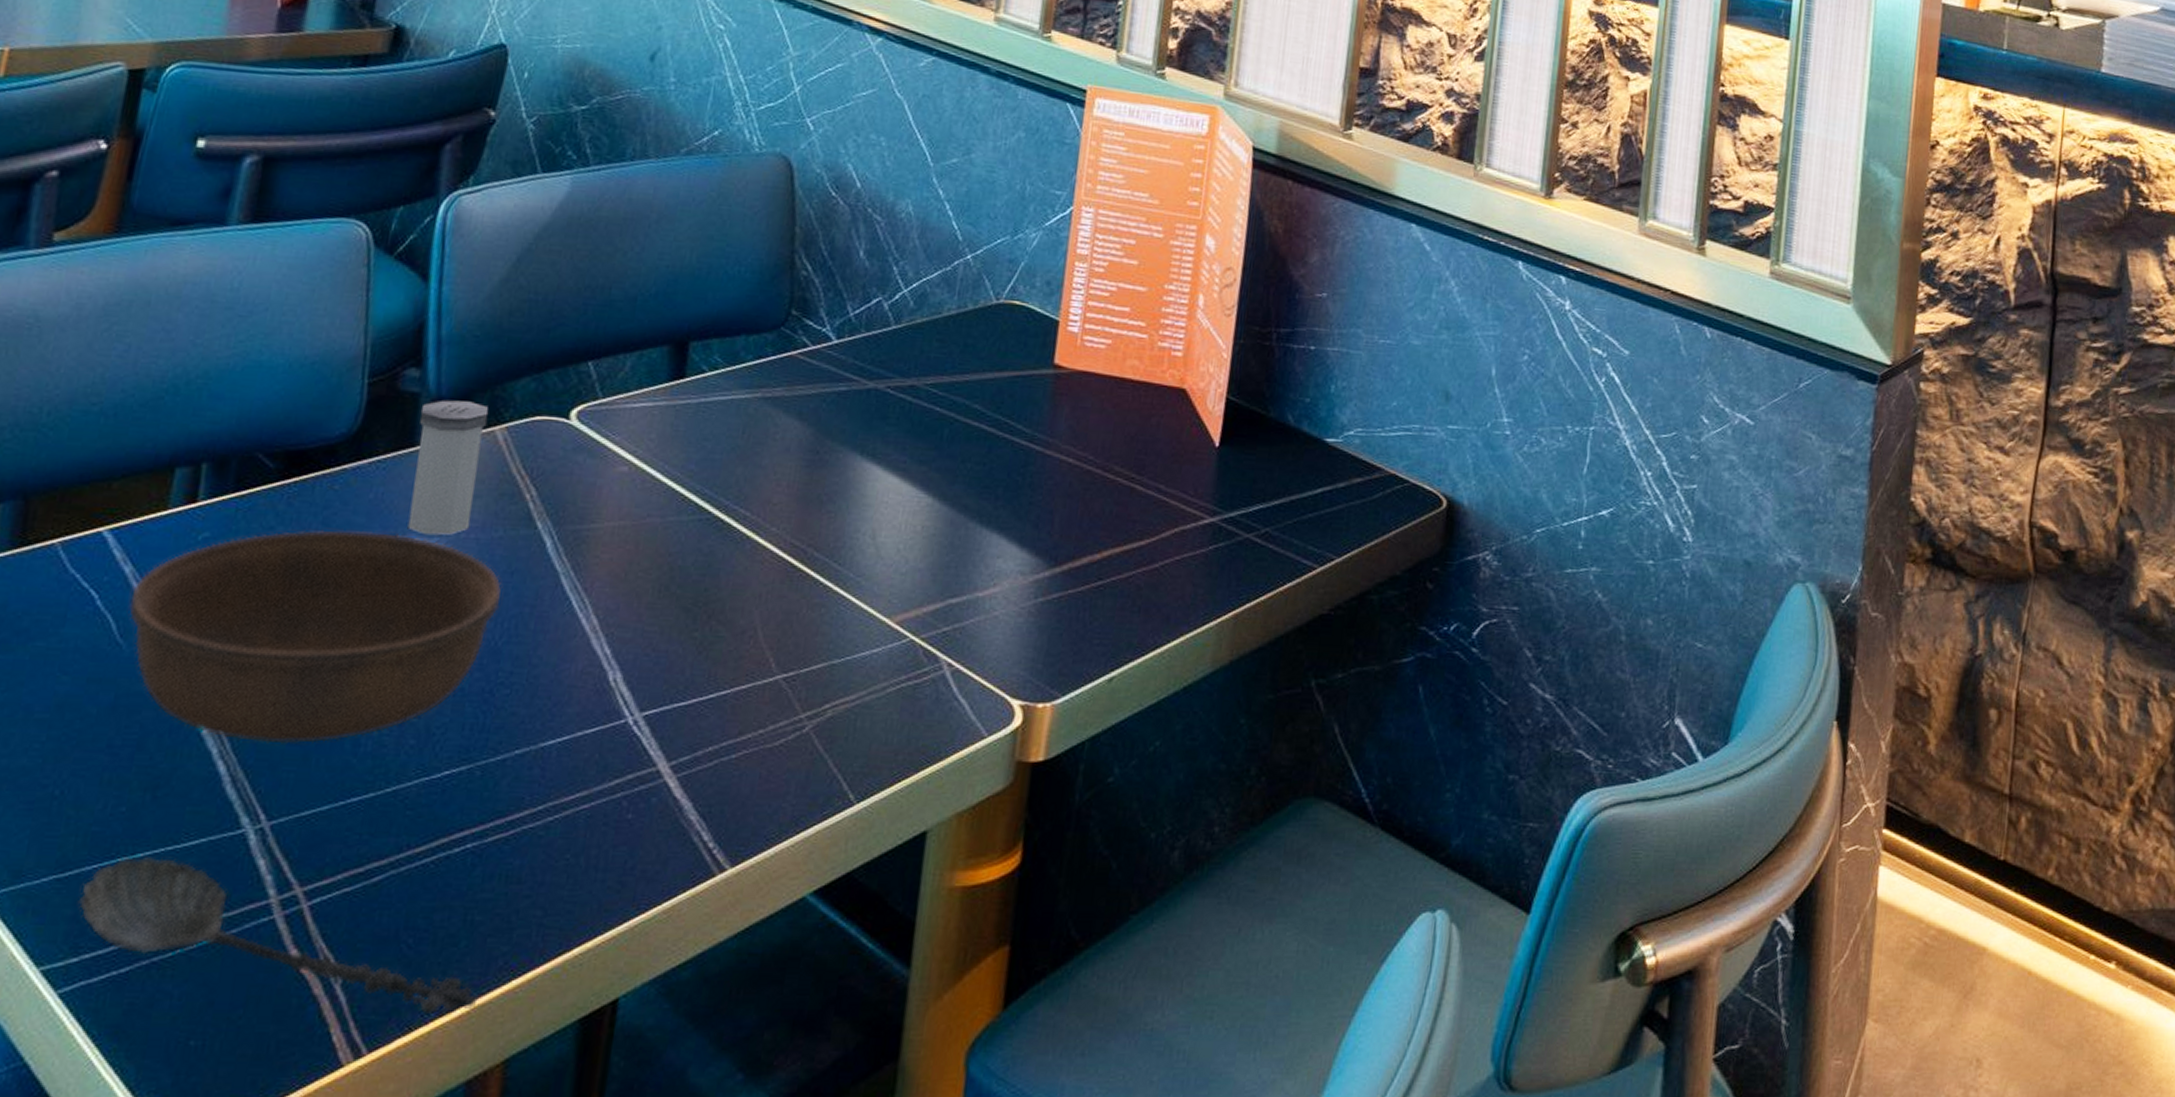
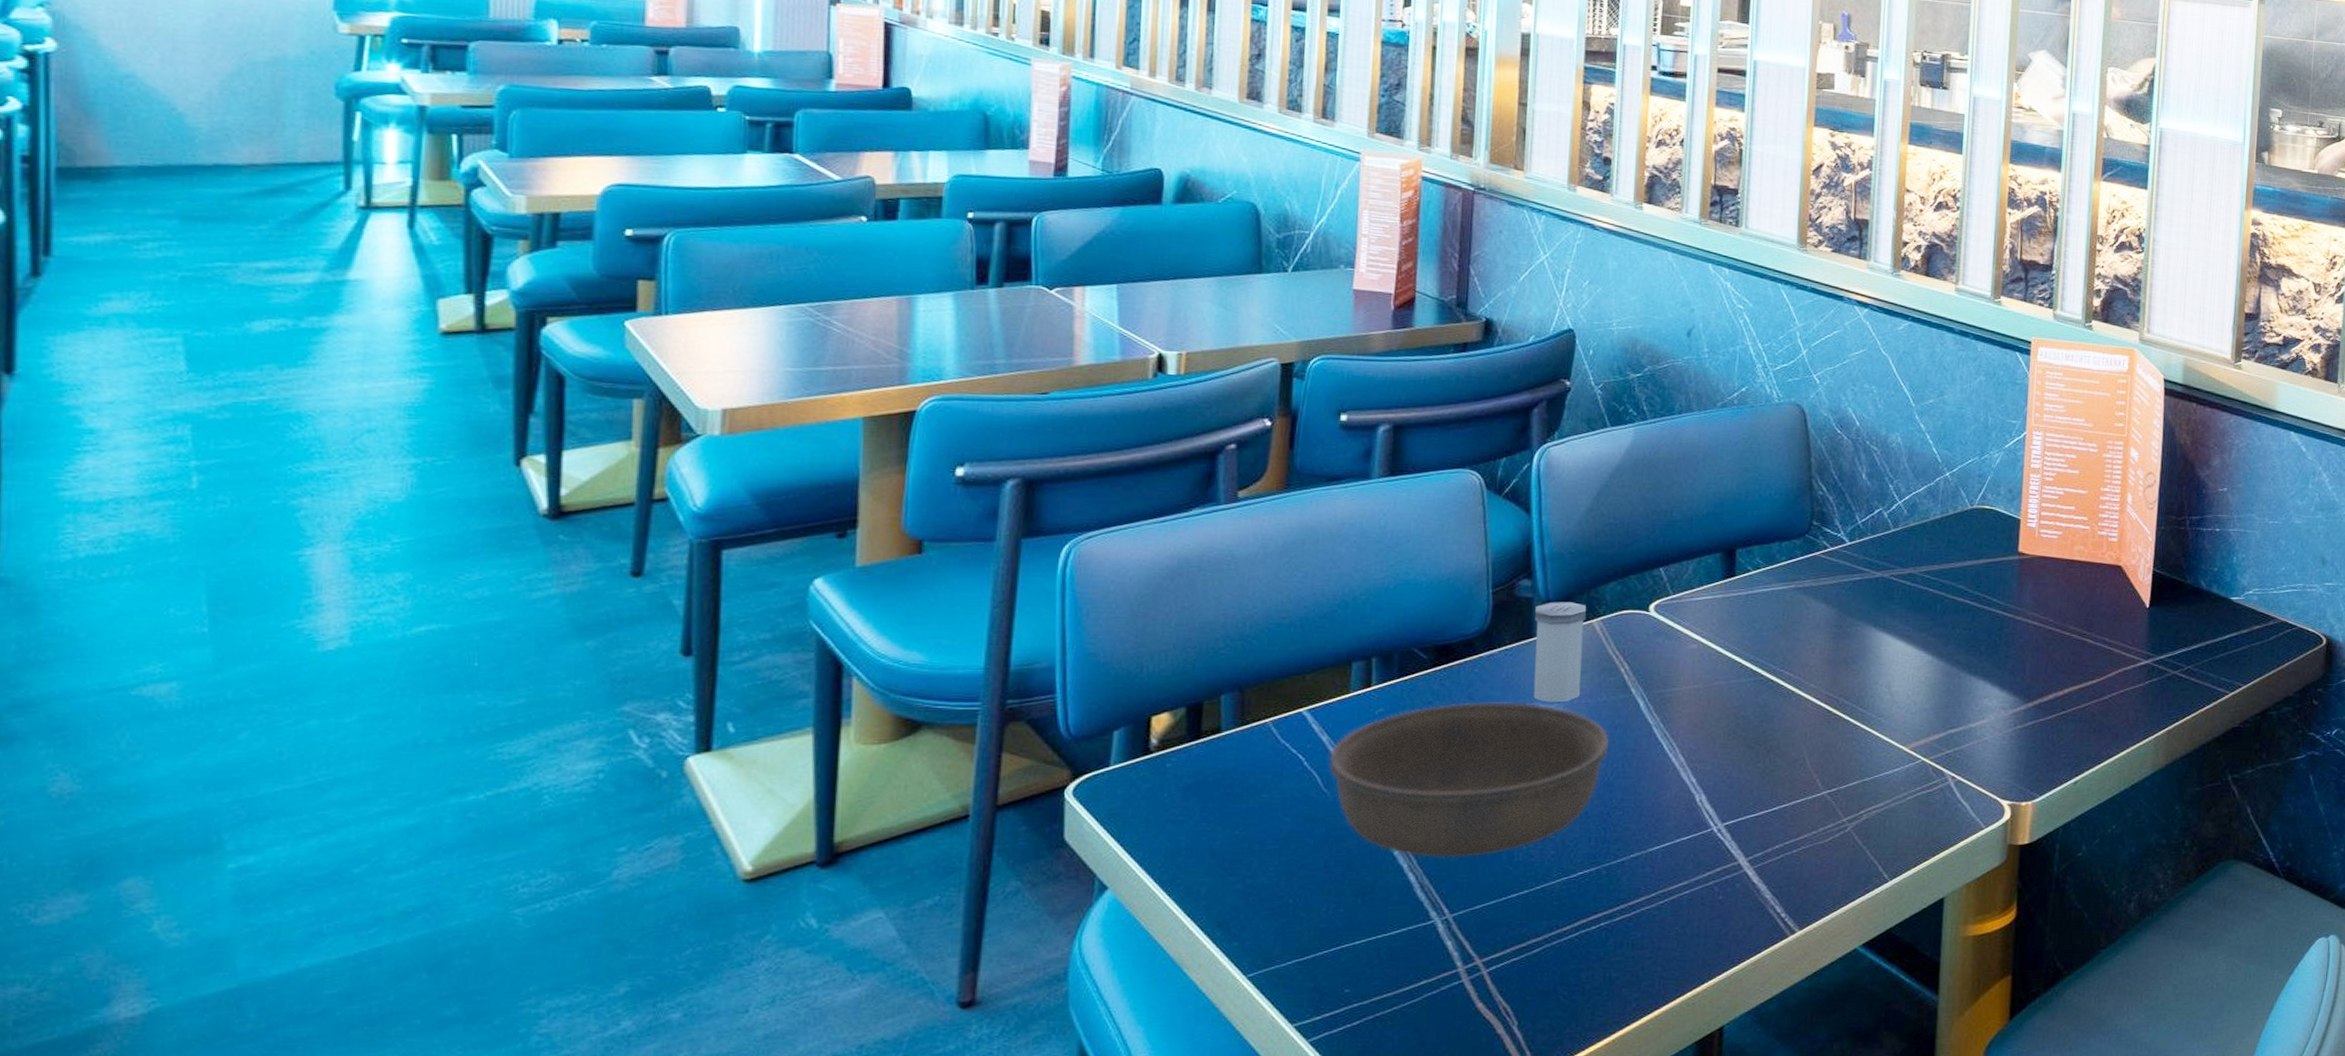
spoon: present [77,857,477,1015] -> none [1316,943,1618,1044]

